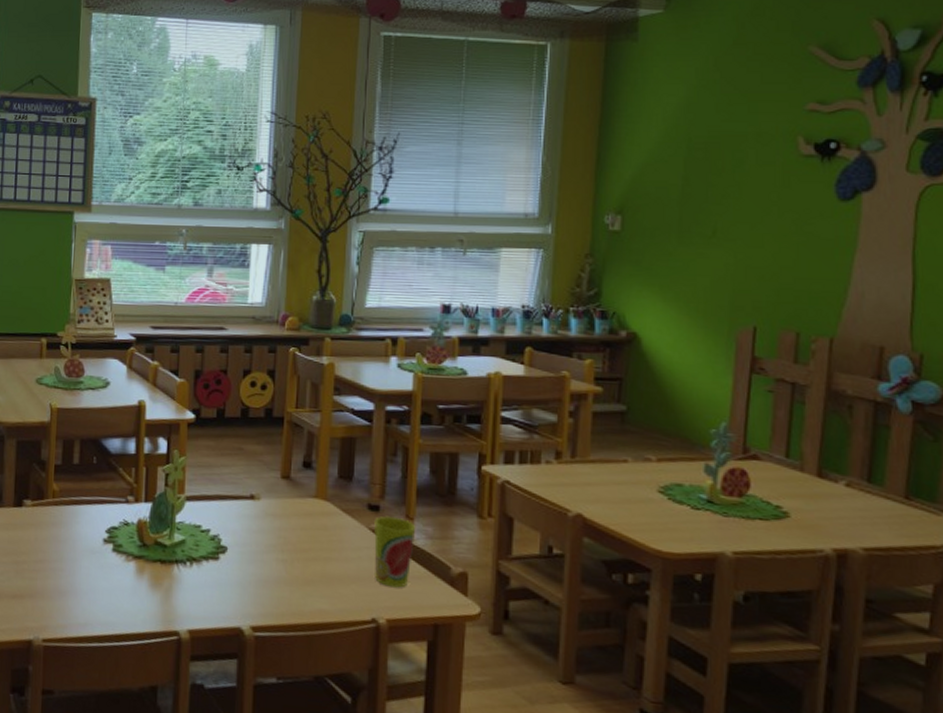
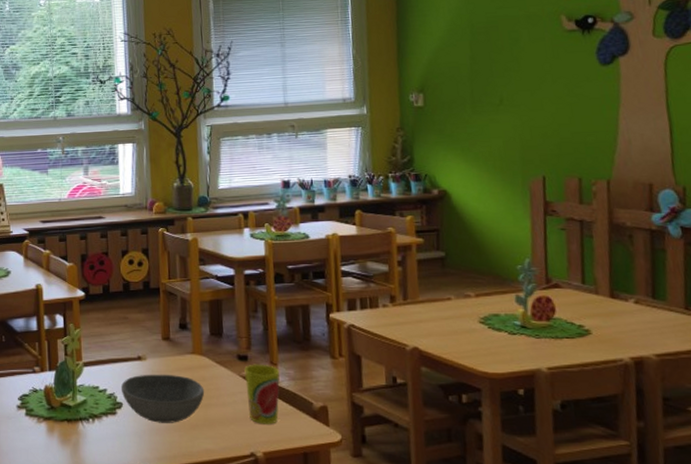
bowl: none [226,516,325,576] -> present [120,374,205,423]

